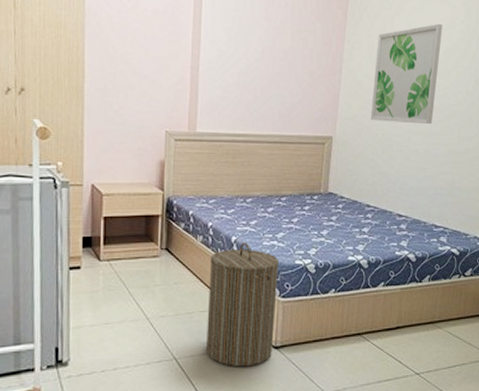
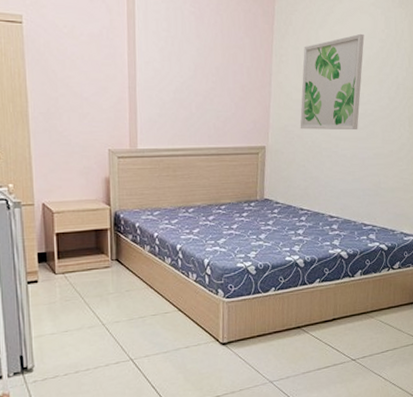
laundry hamper: present [205,241,278,367] -> none [157,249,222,364]

